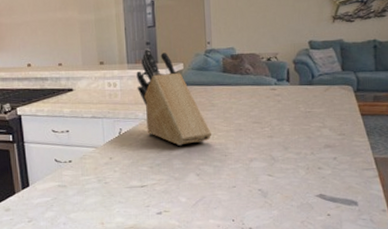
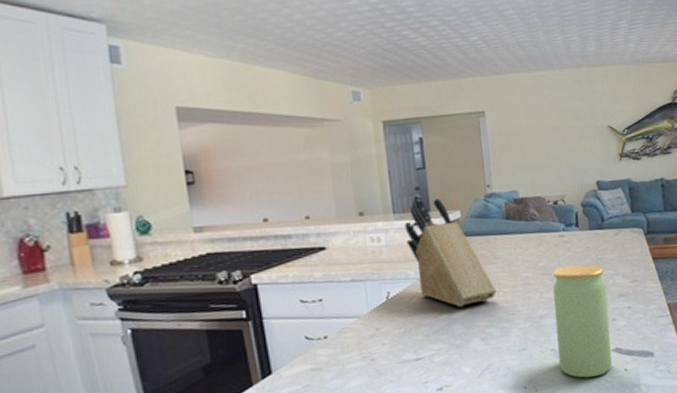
jar: none [263,116,316,218] -> present [553,264,612,378]

